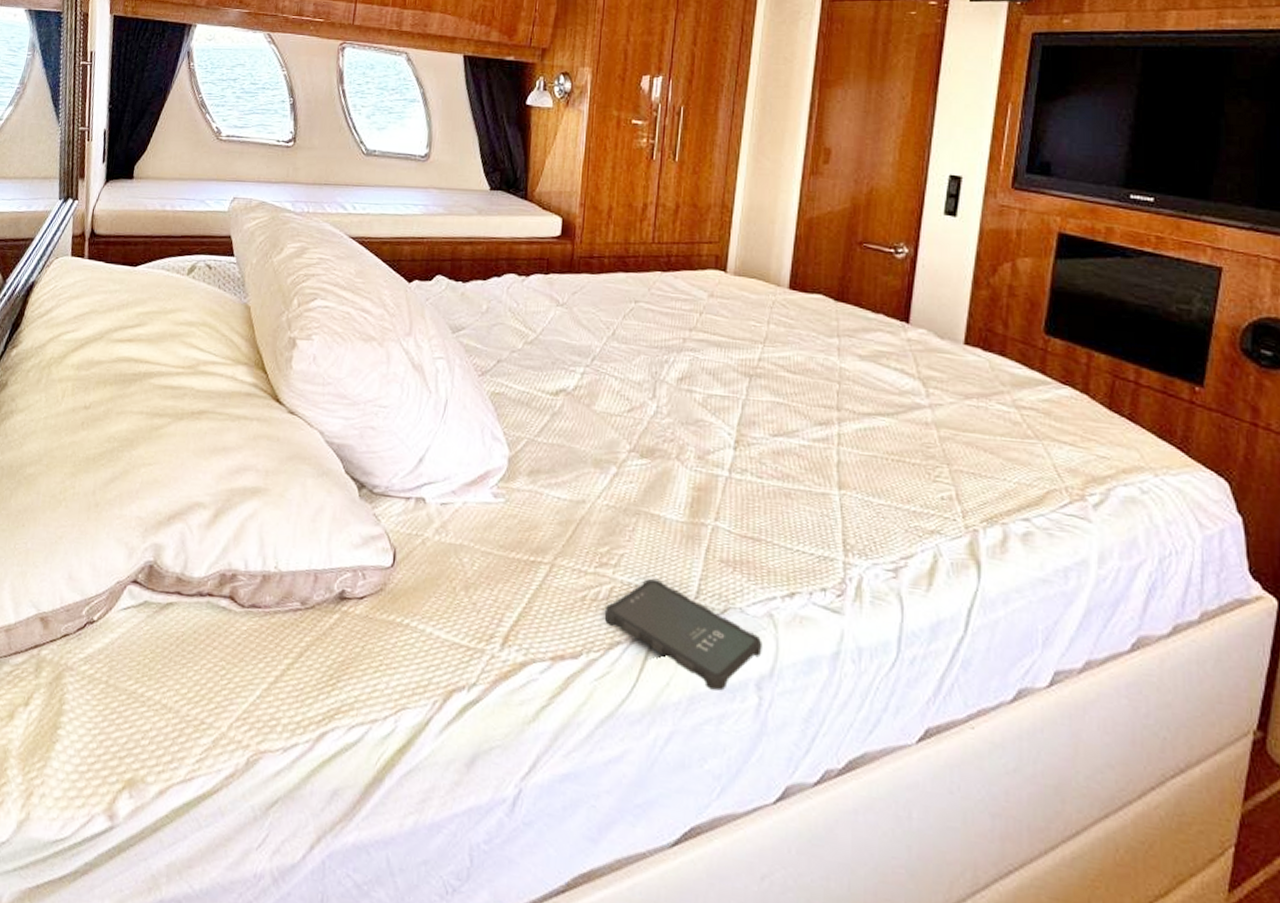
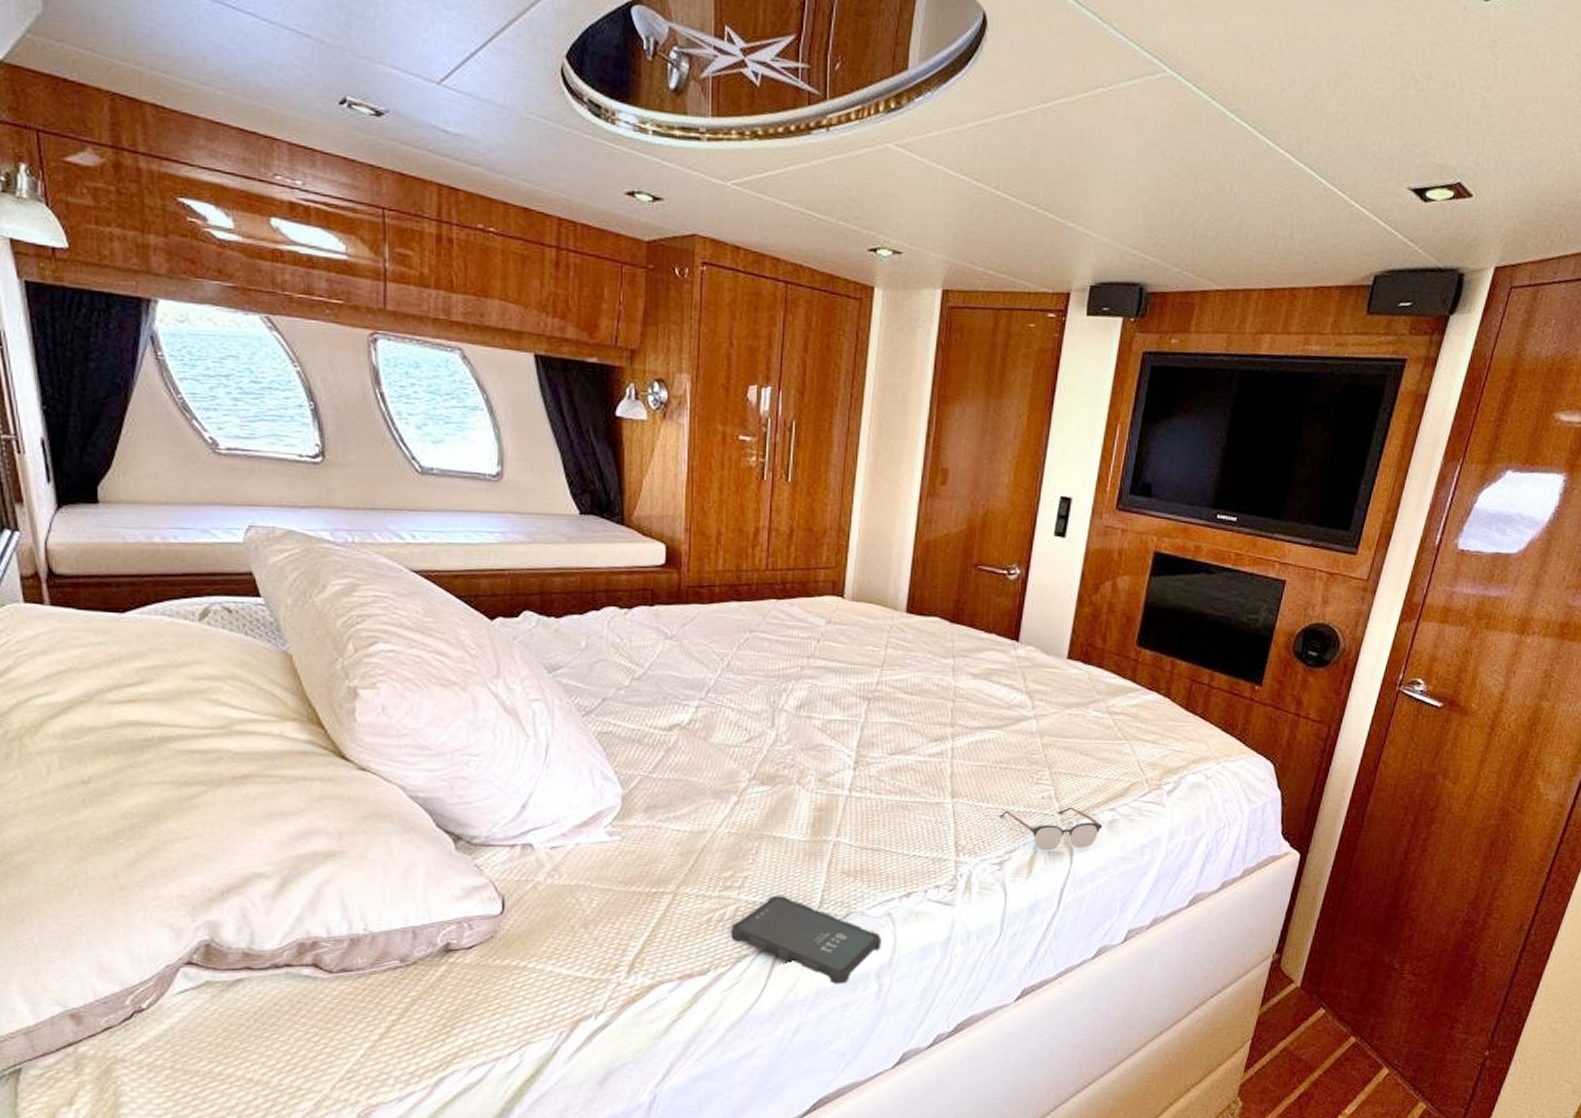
eyeglasses: none [893,509,1015,563] -> present [1000,807,1103,851]

